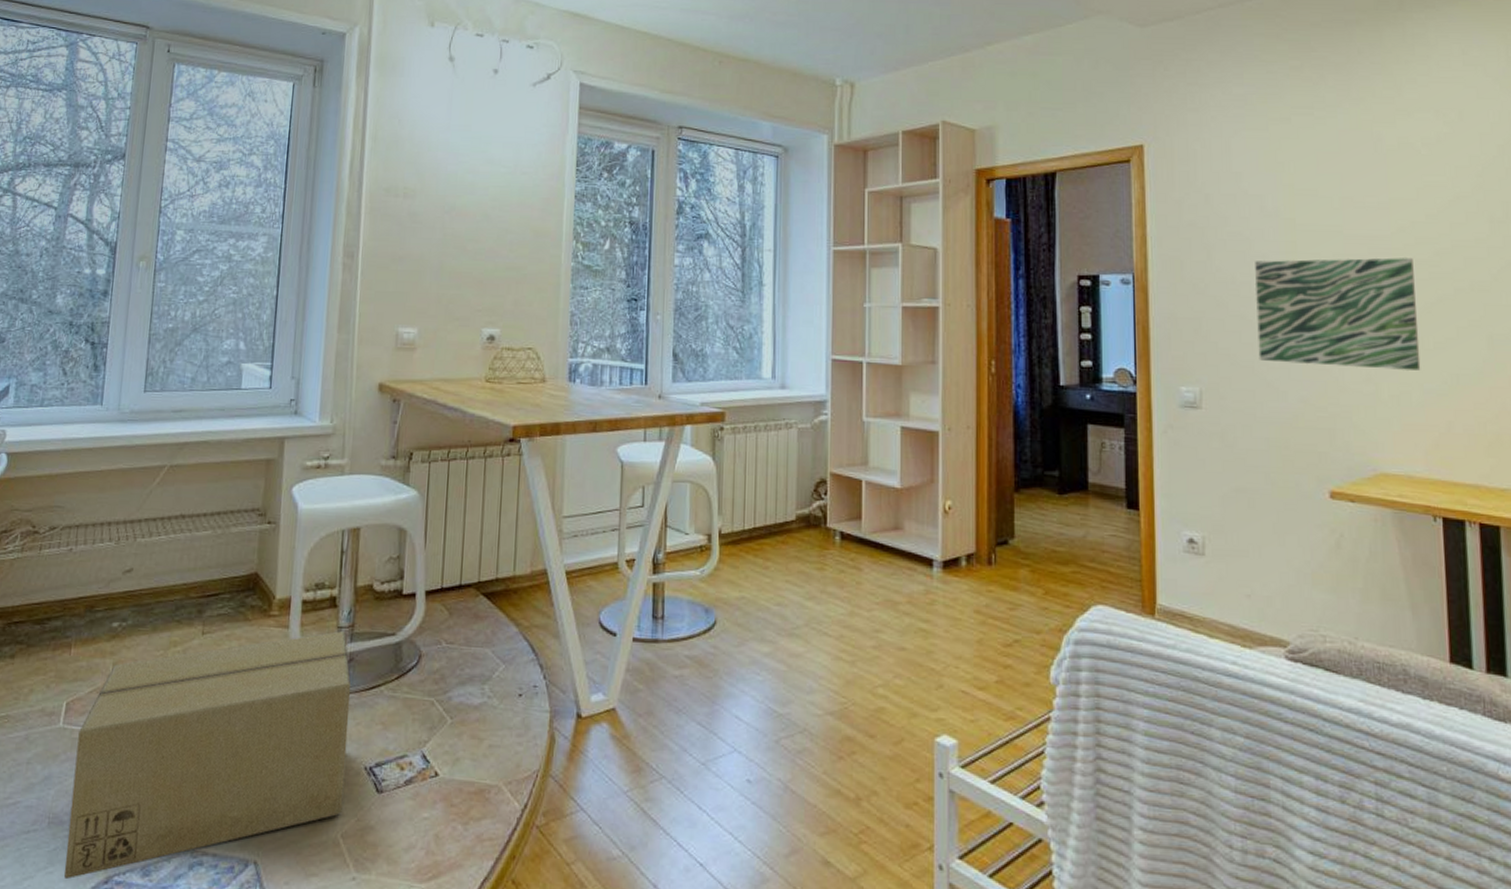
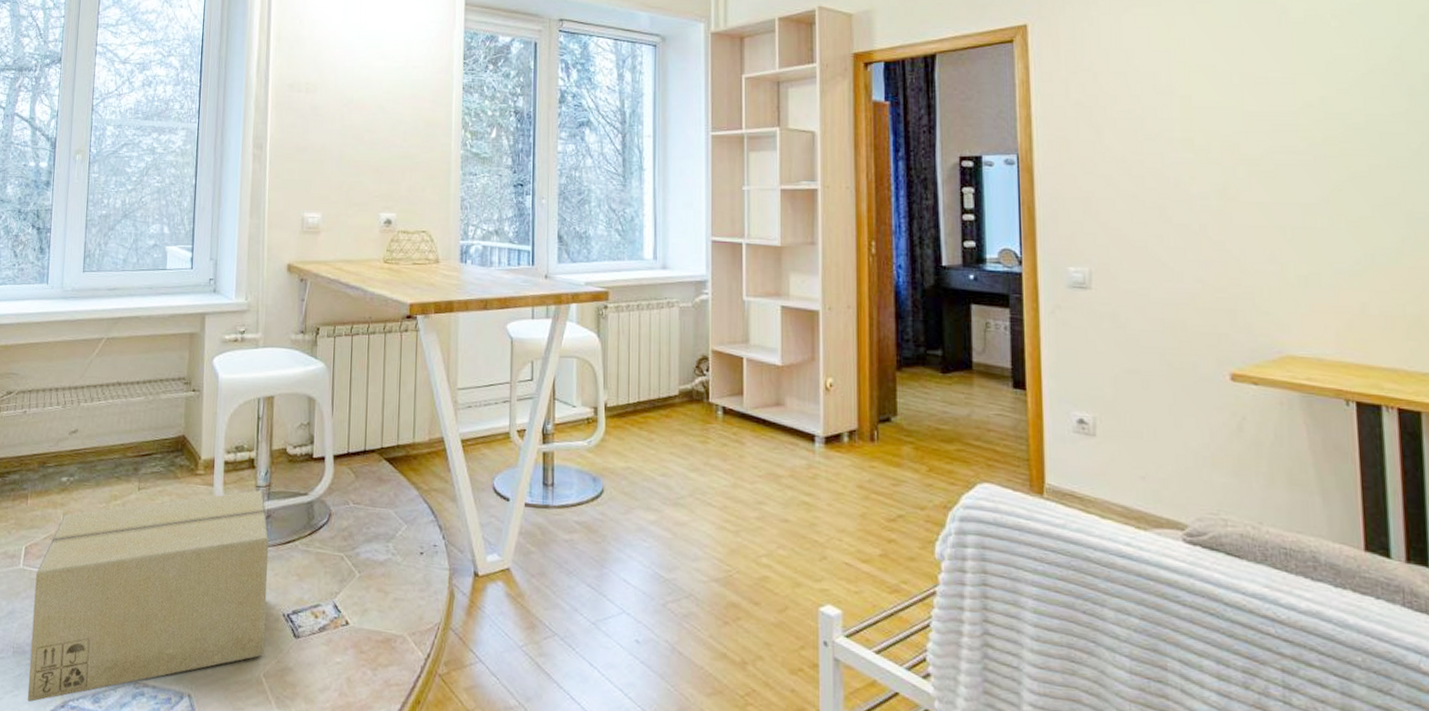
wall art: present [1255,258,1421,370] -> none [1147,134,1331,250]

